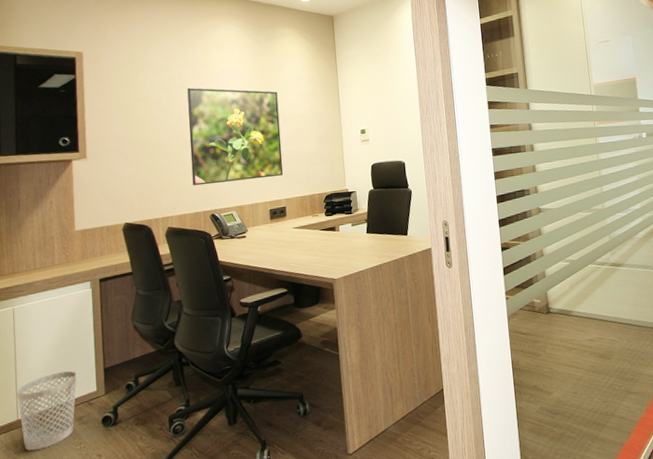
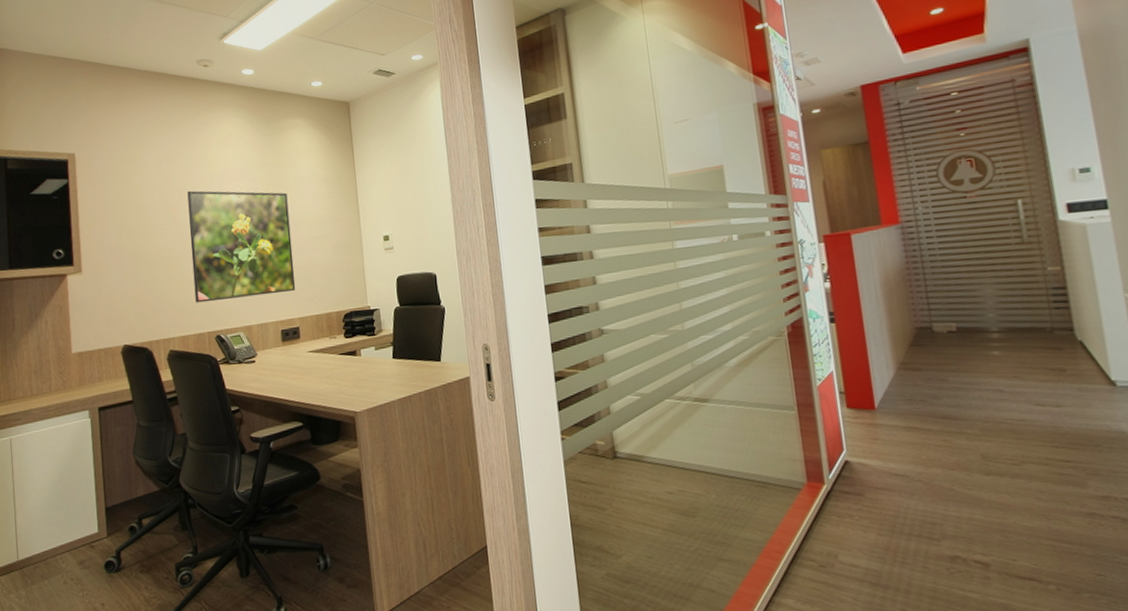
wastebasket: present [17,371,77,451] -> none [16,509,77,596]

